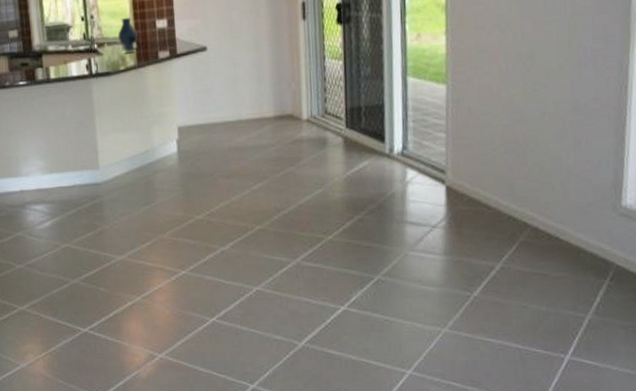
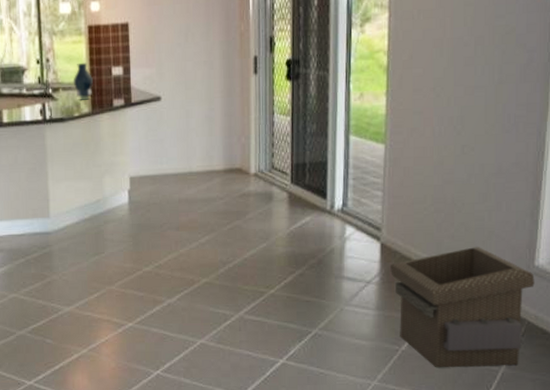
storage basket: none [458,187,623,314] -> present [390,247,535,367]

